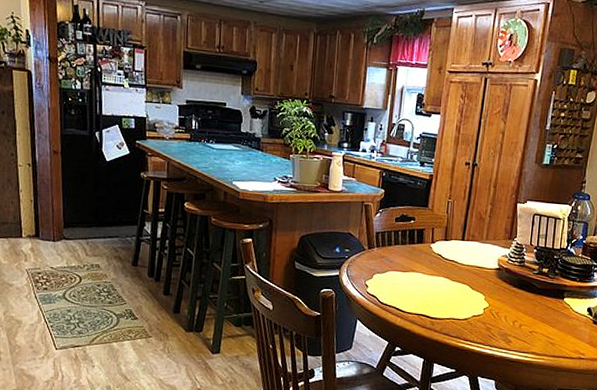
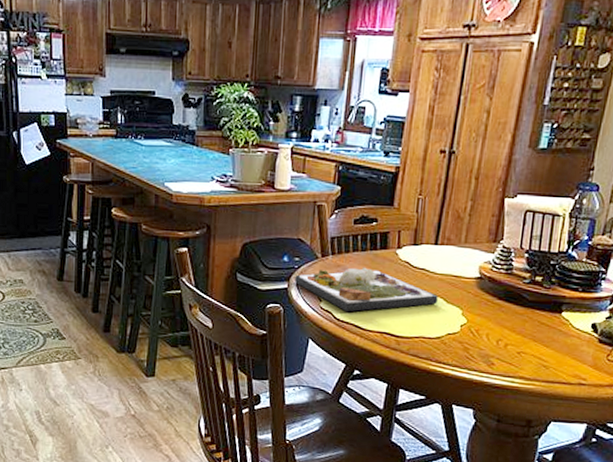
dinner plate: none [344,258,465,297] -> present [294,267,438,312]

